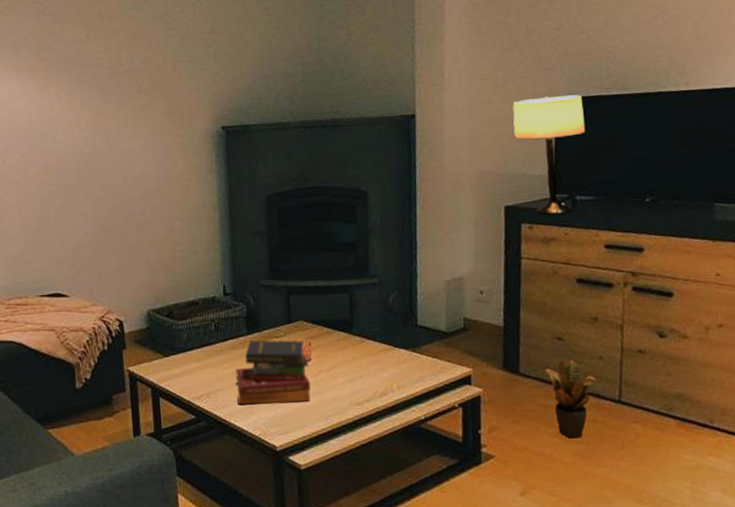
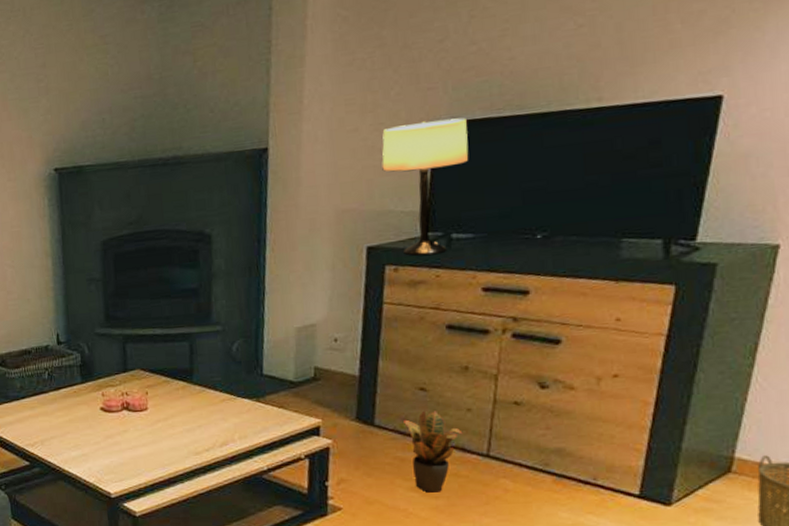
books: present [235,340,311,405] -> none [69,388,148,453]

